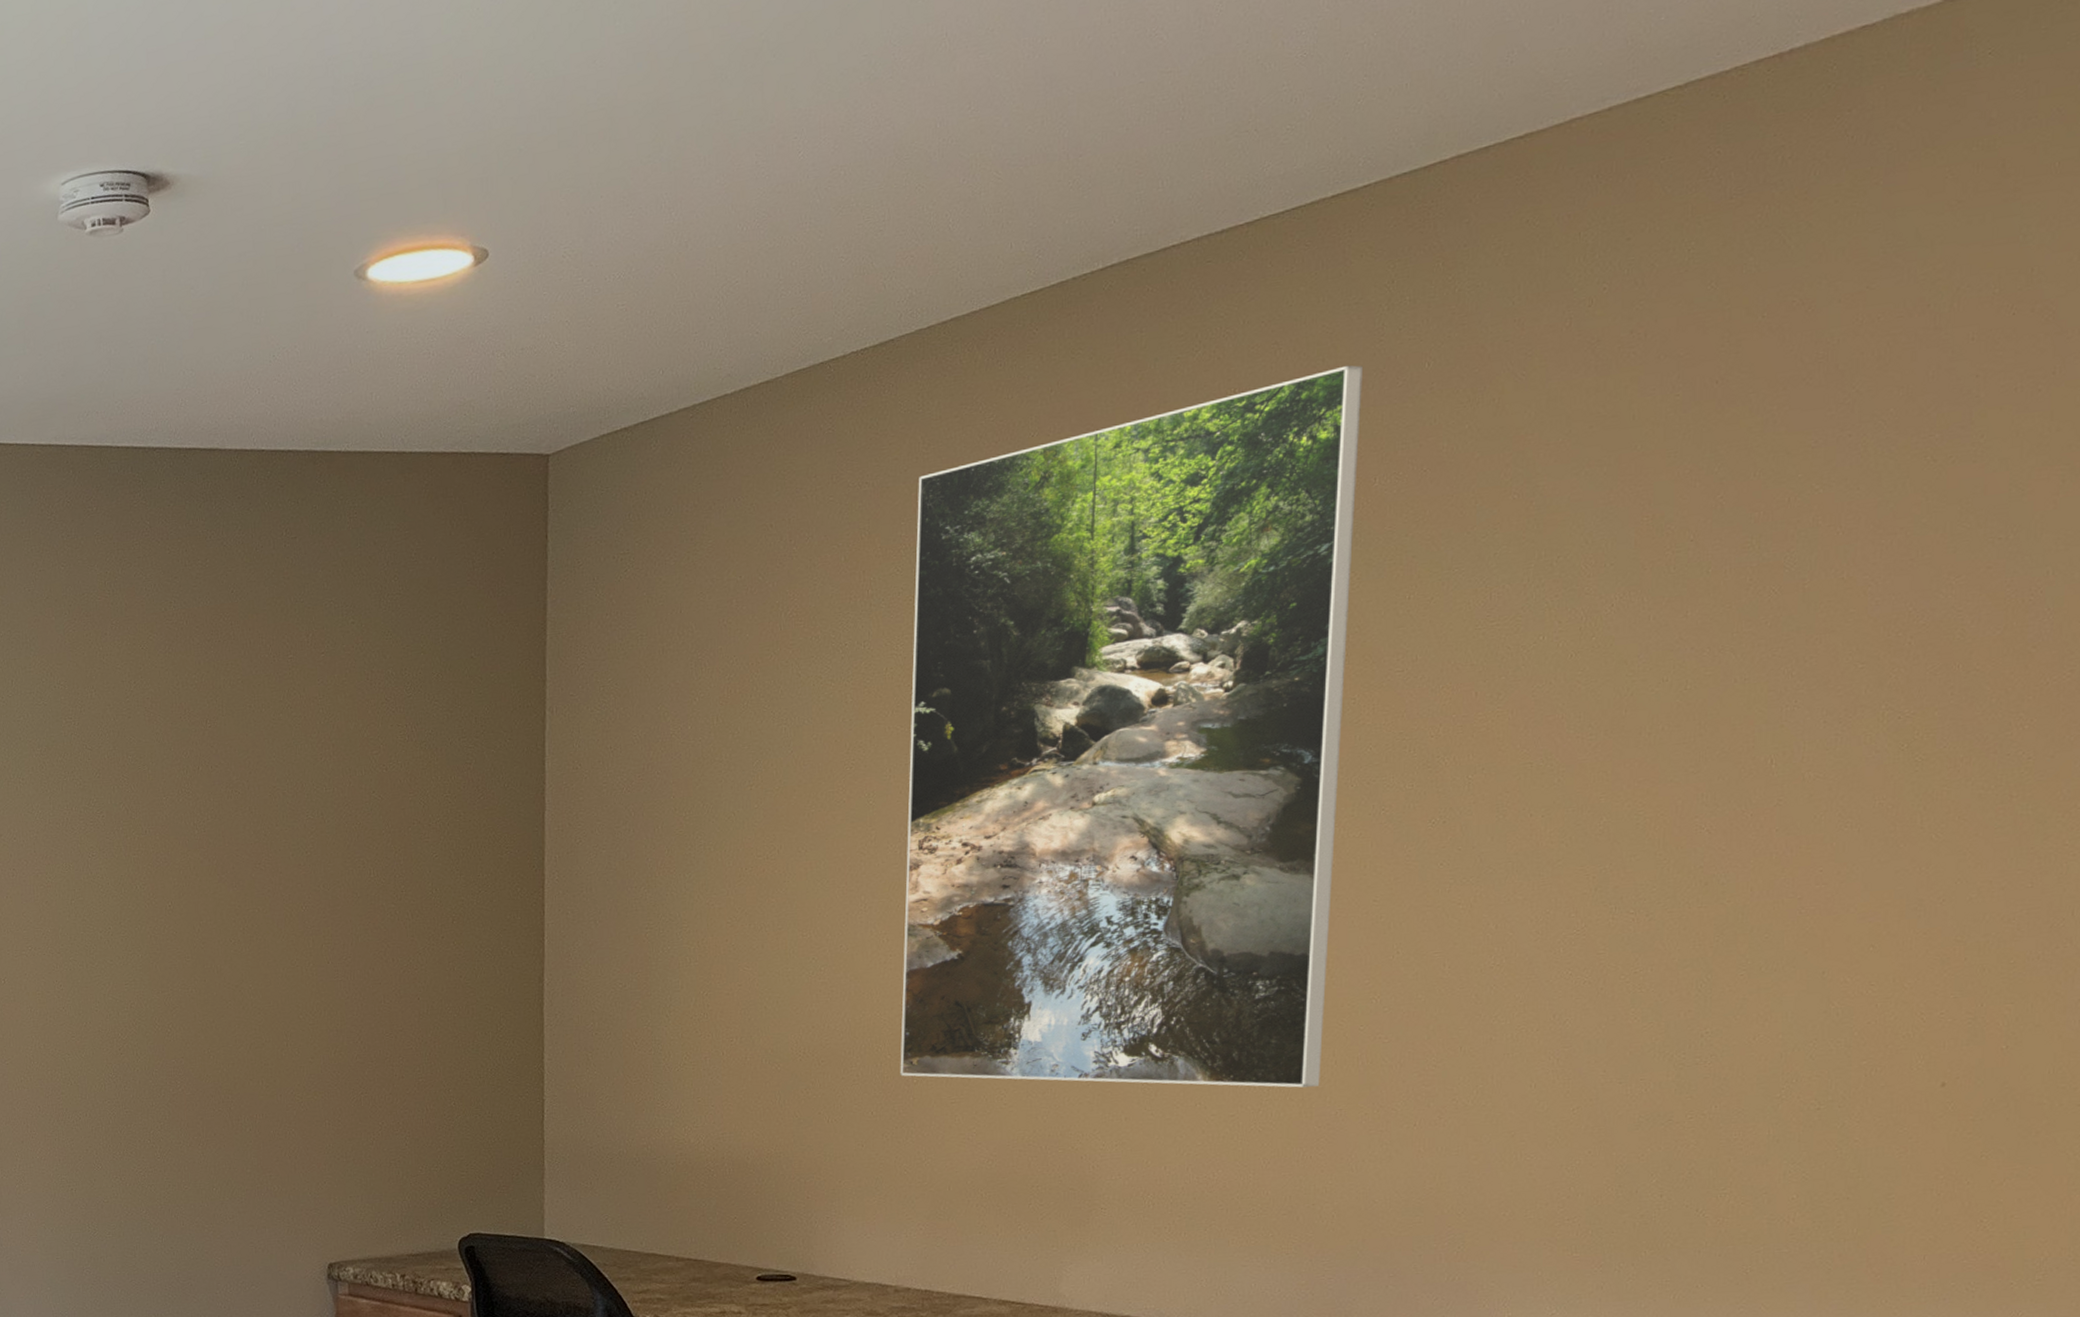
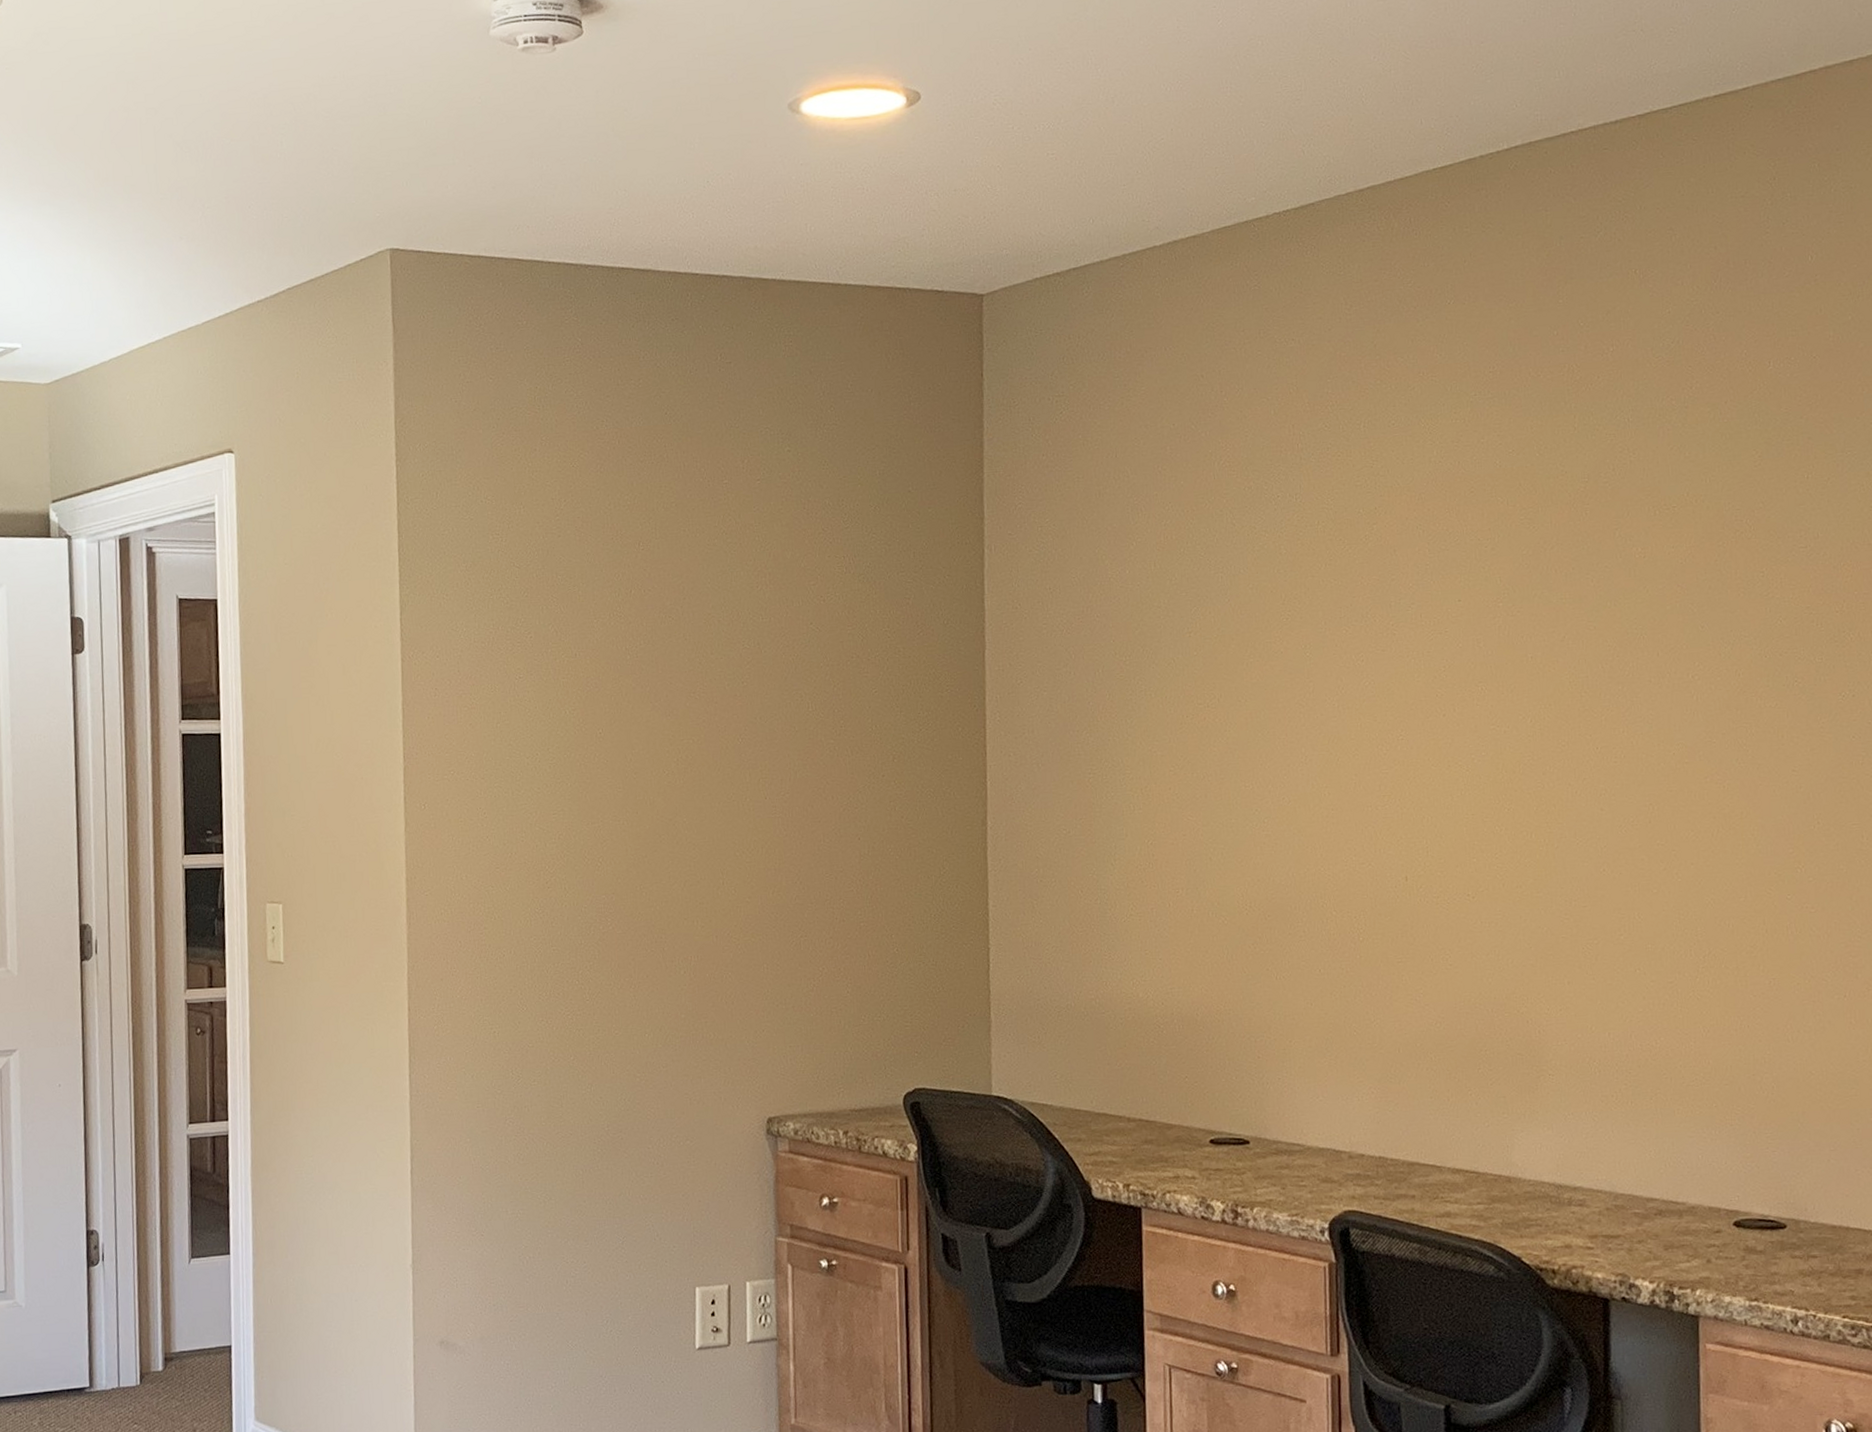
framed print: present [900,365,1364,1088] -> none [1342,253,1753,956]

